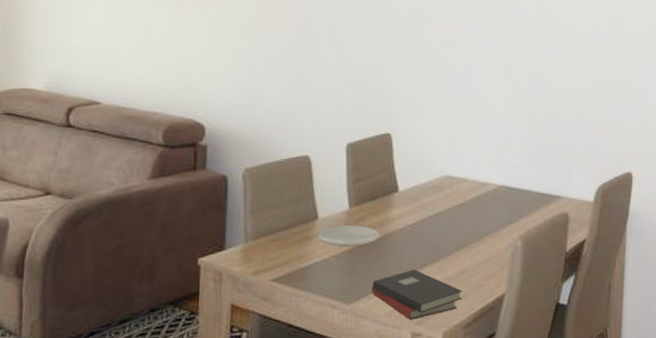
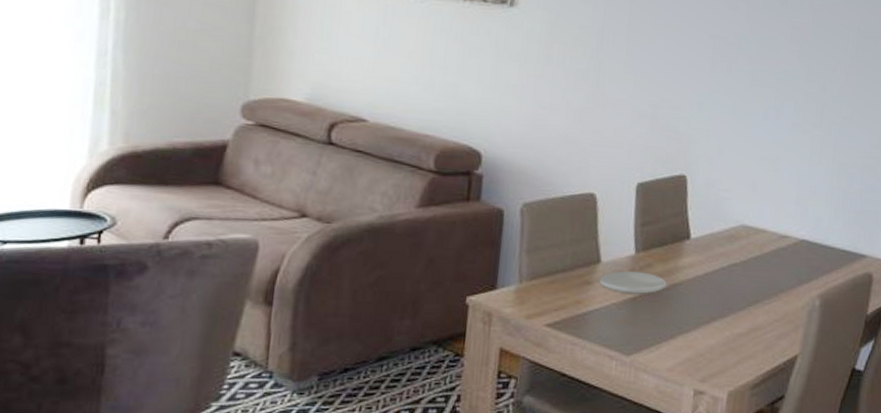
hardback book: present [371,269,462,320] -> none [653,323,752,377]

